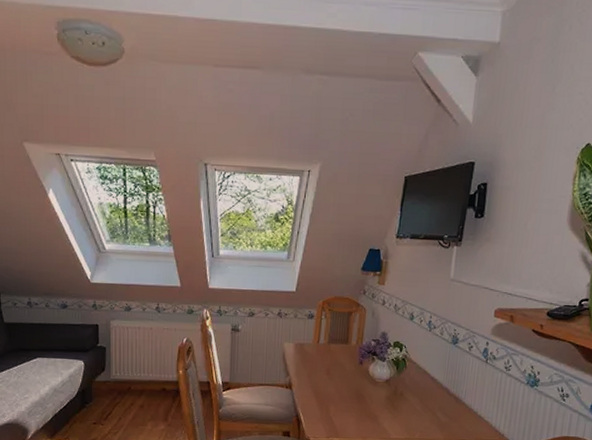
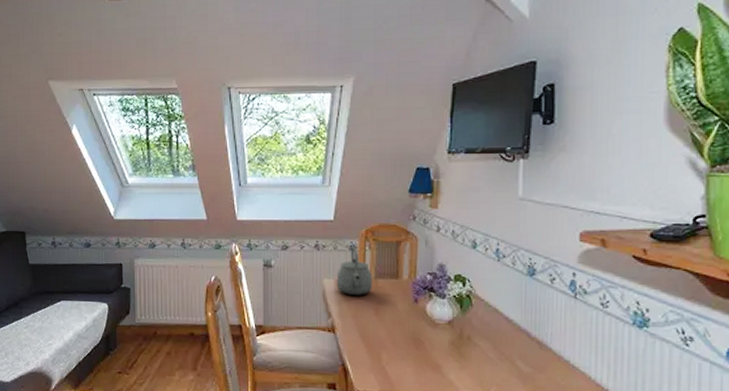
tea kettle: none [295,315,326,357] -> present [336,246,373,295]

